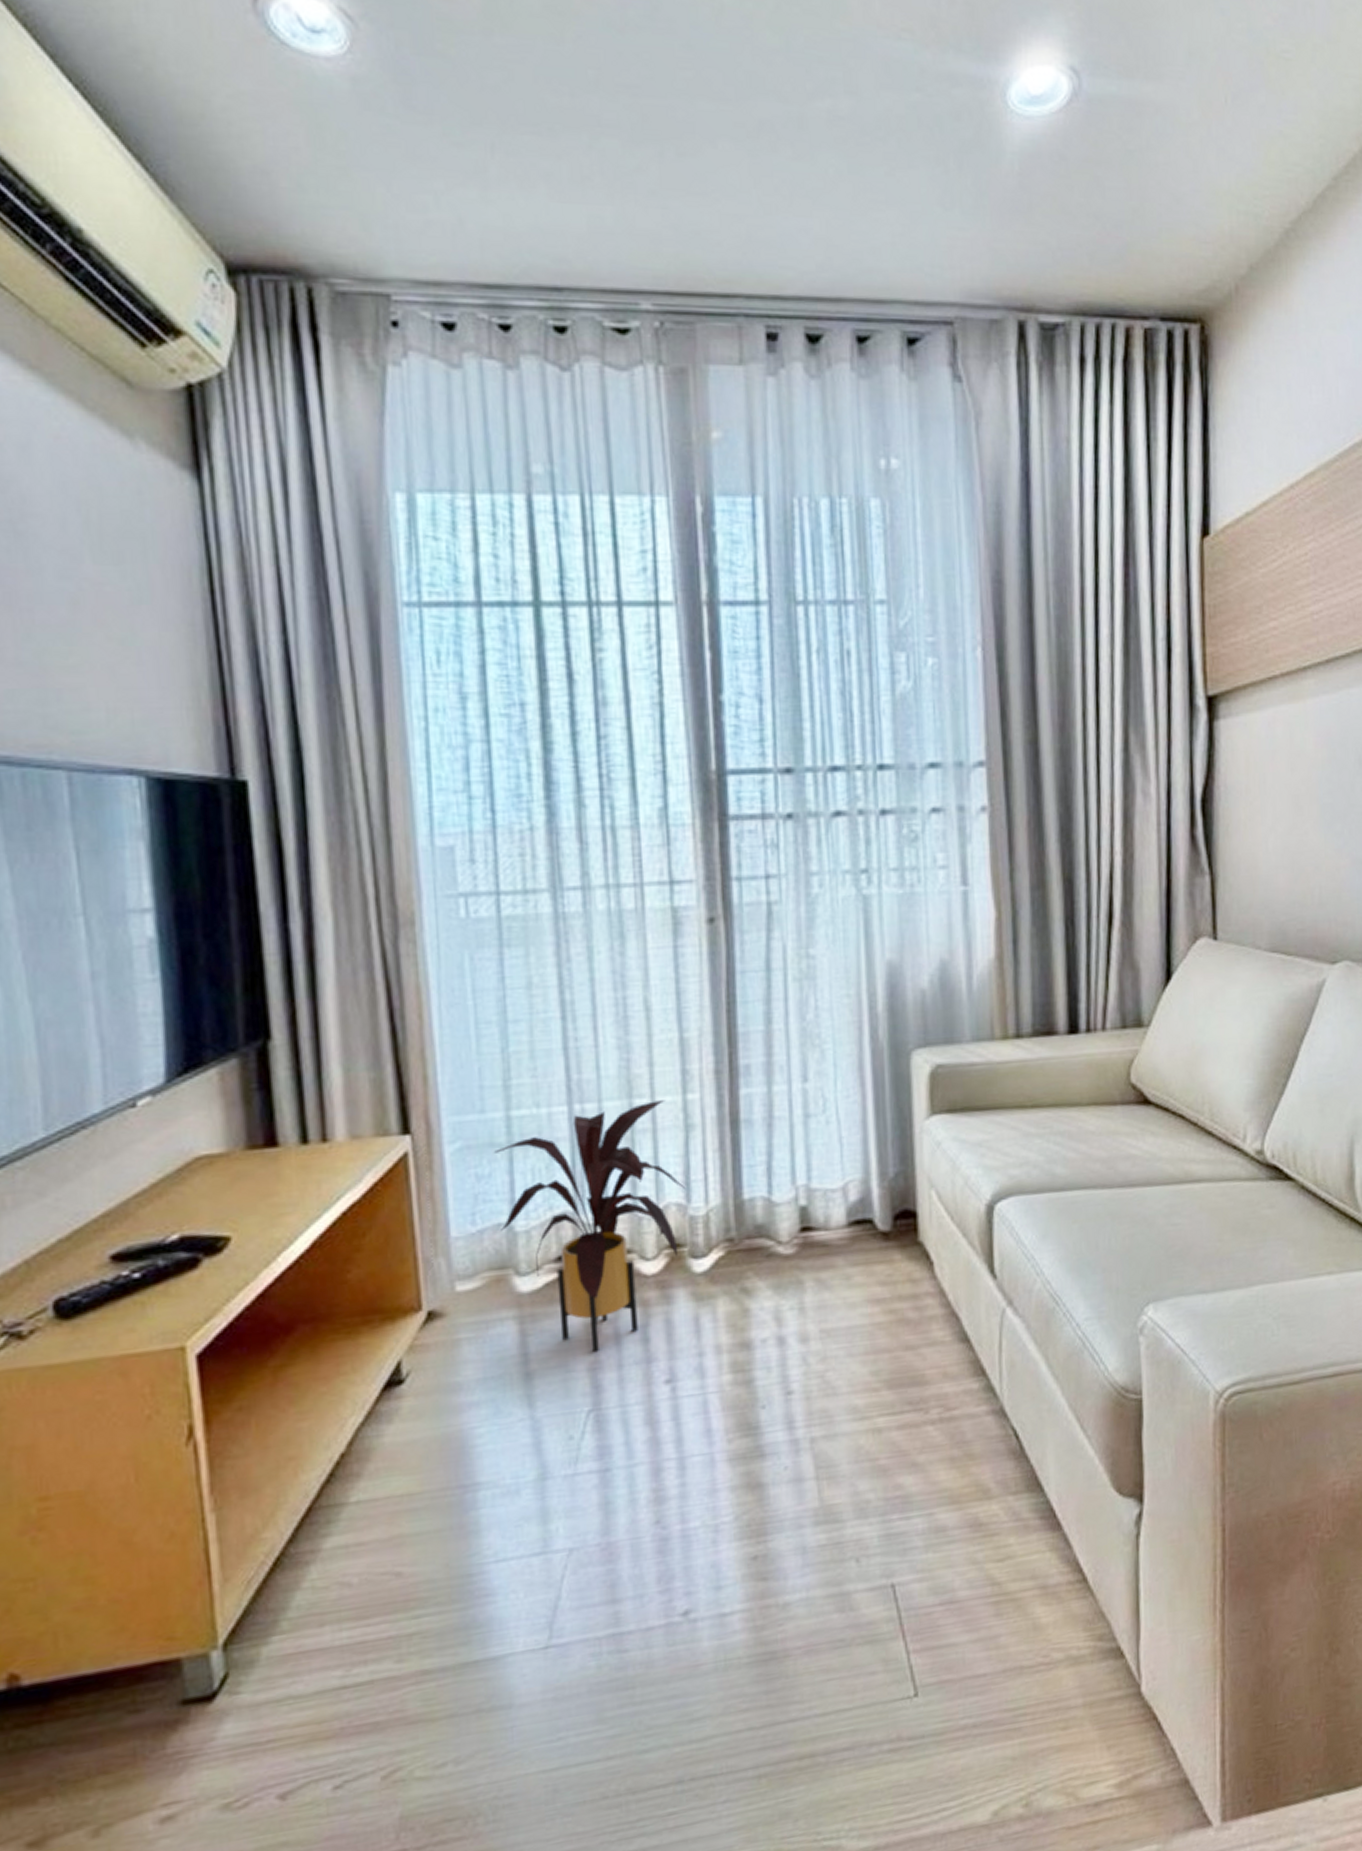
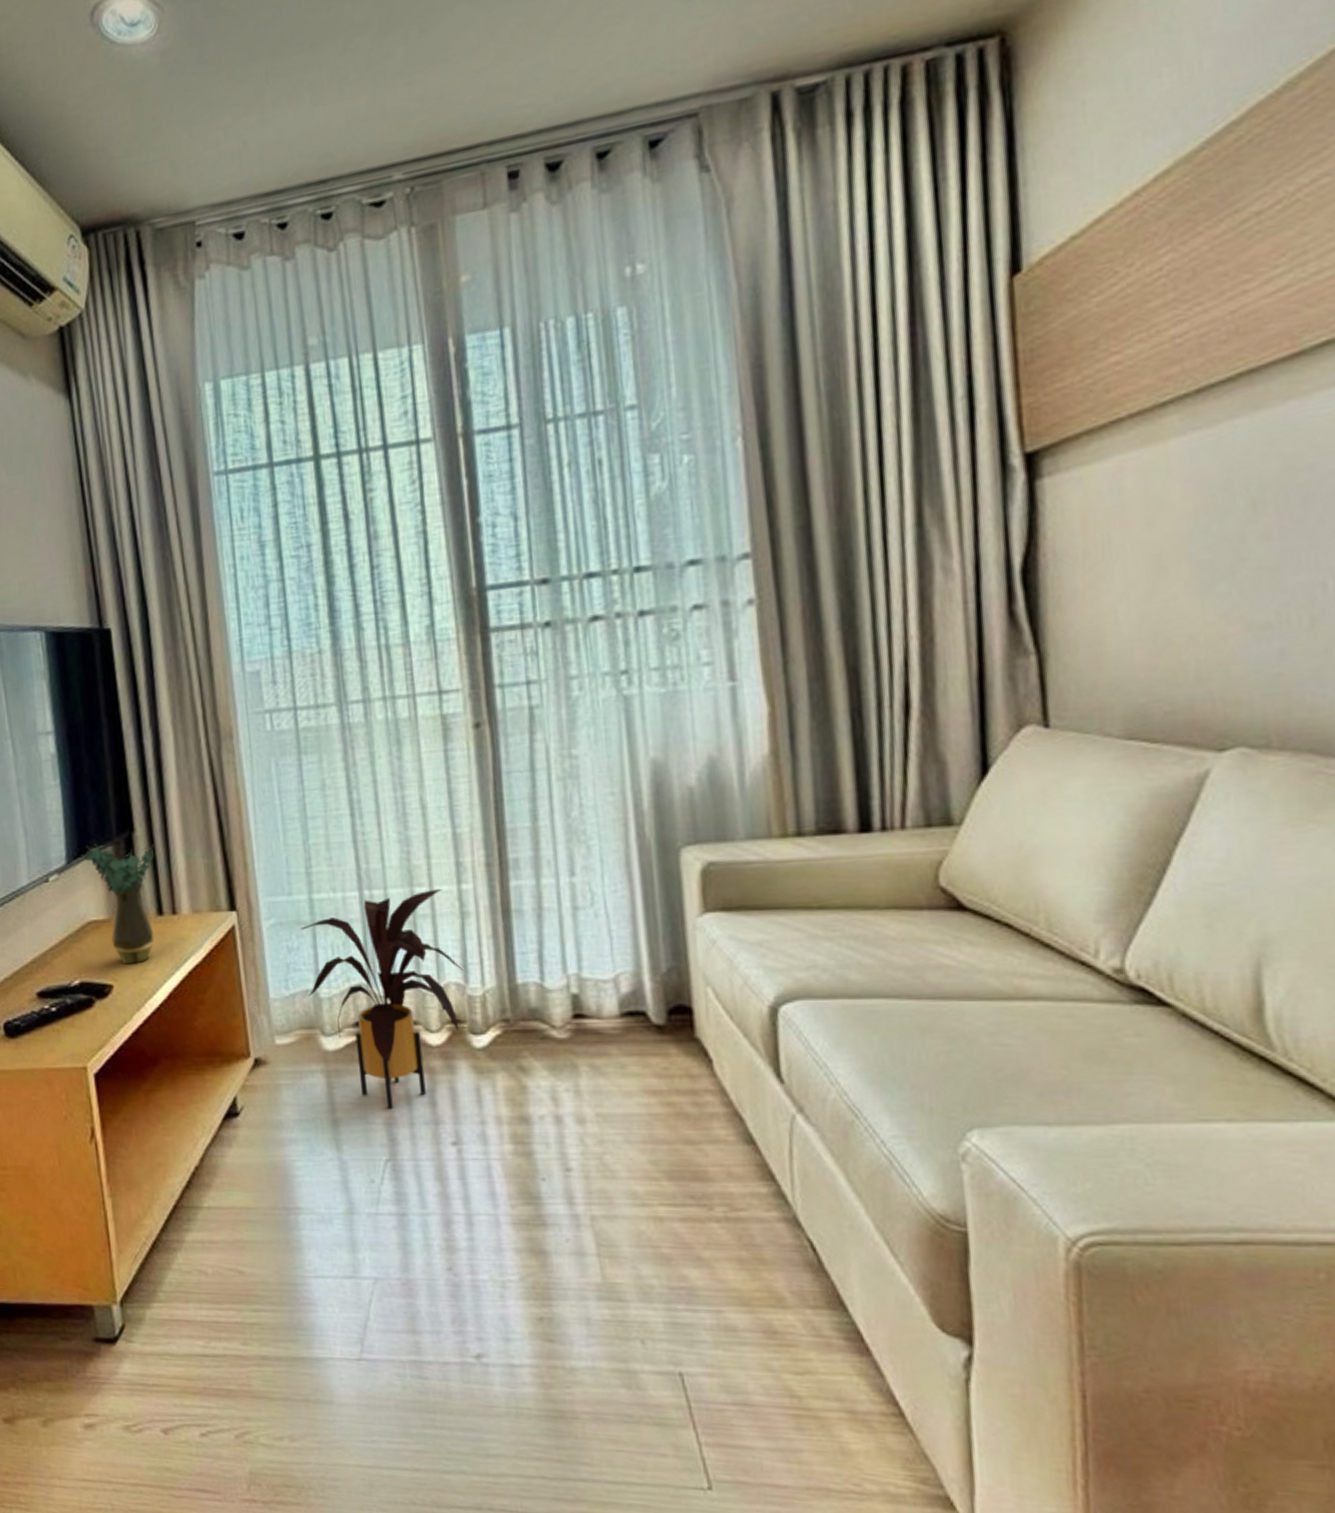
vase: none [194,1054,299,1209] -> present [84,843,154,964]

